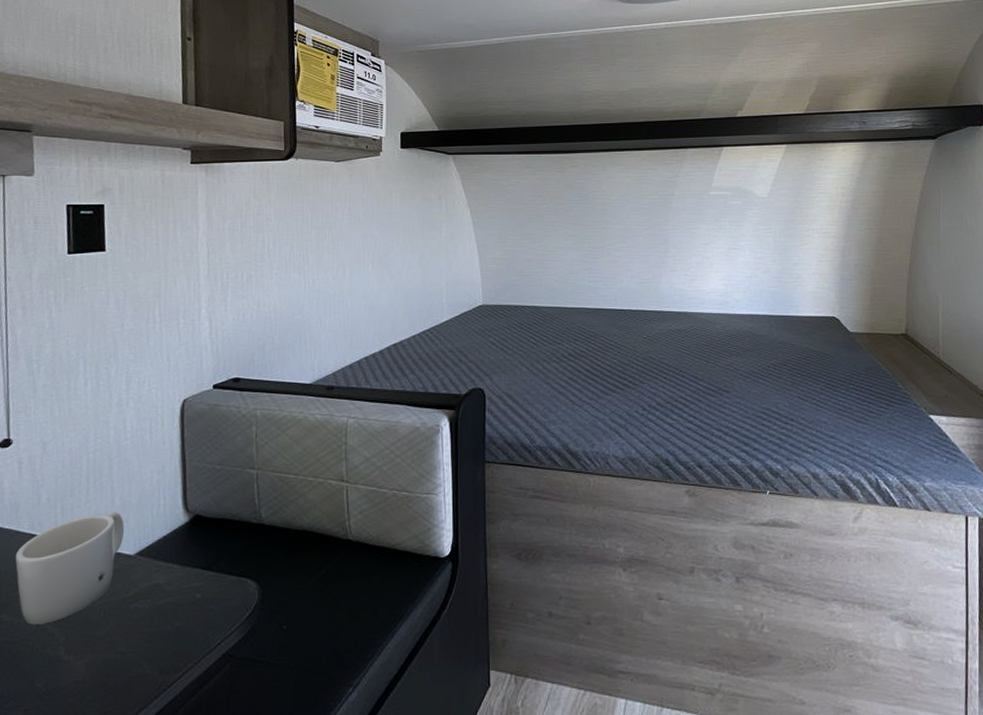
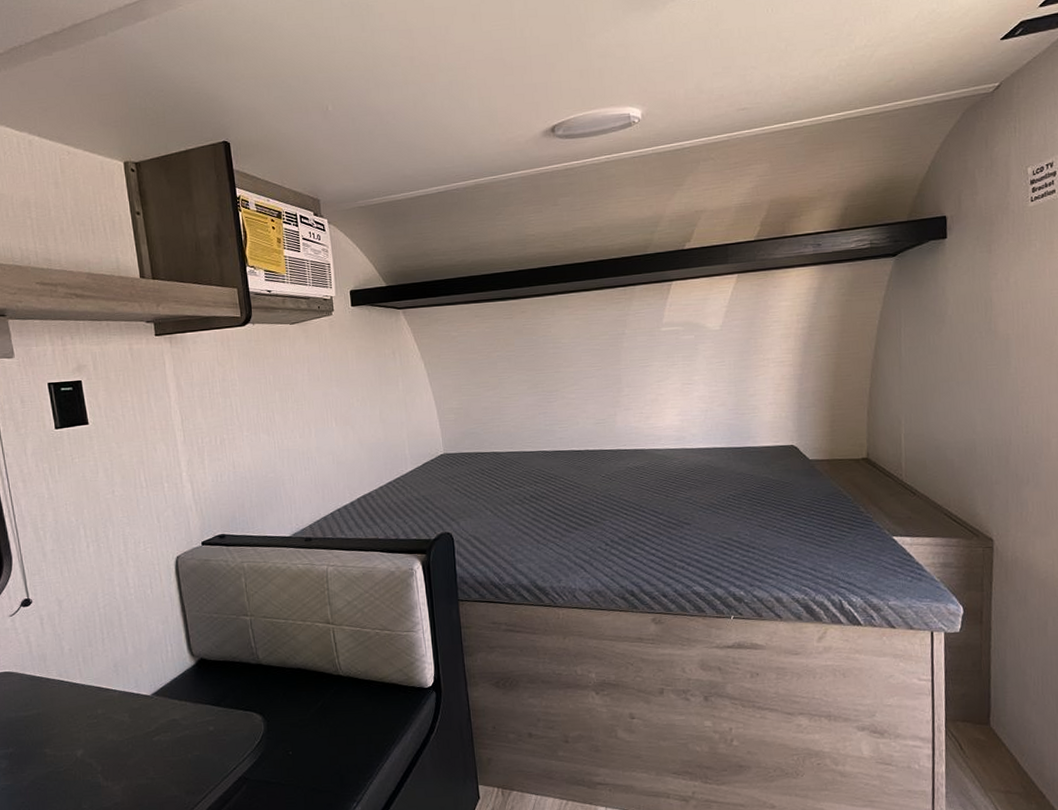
mug: present [15,511,125,625] -> none [49,658,140,757]

